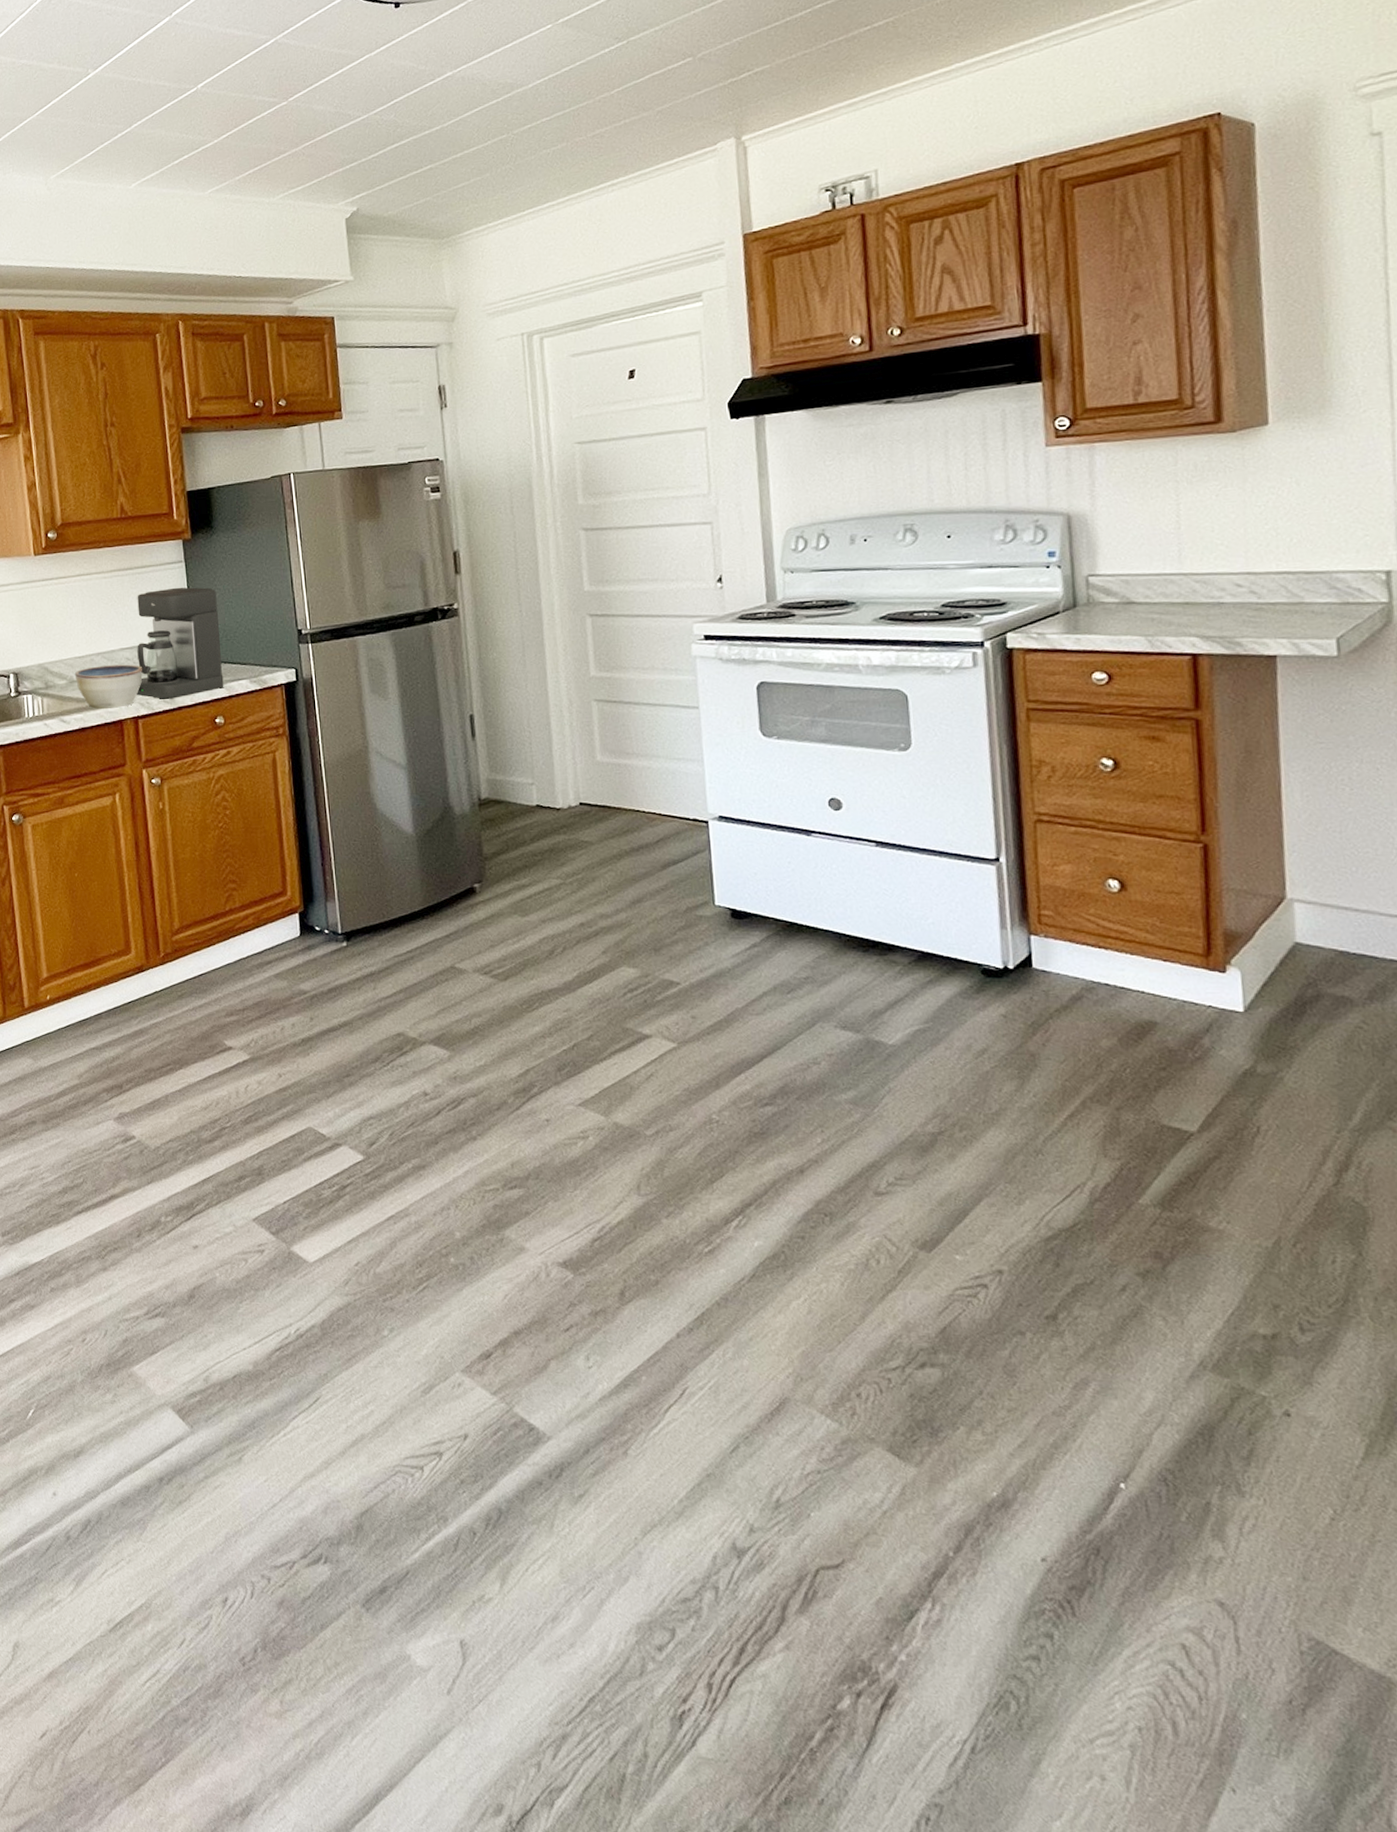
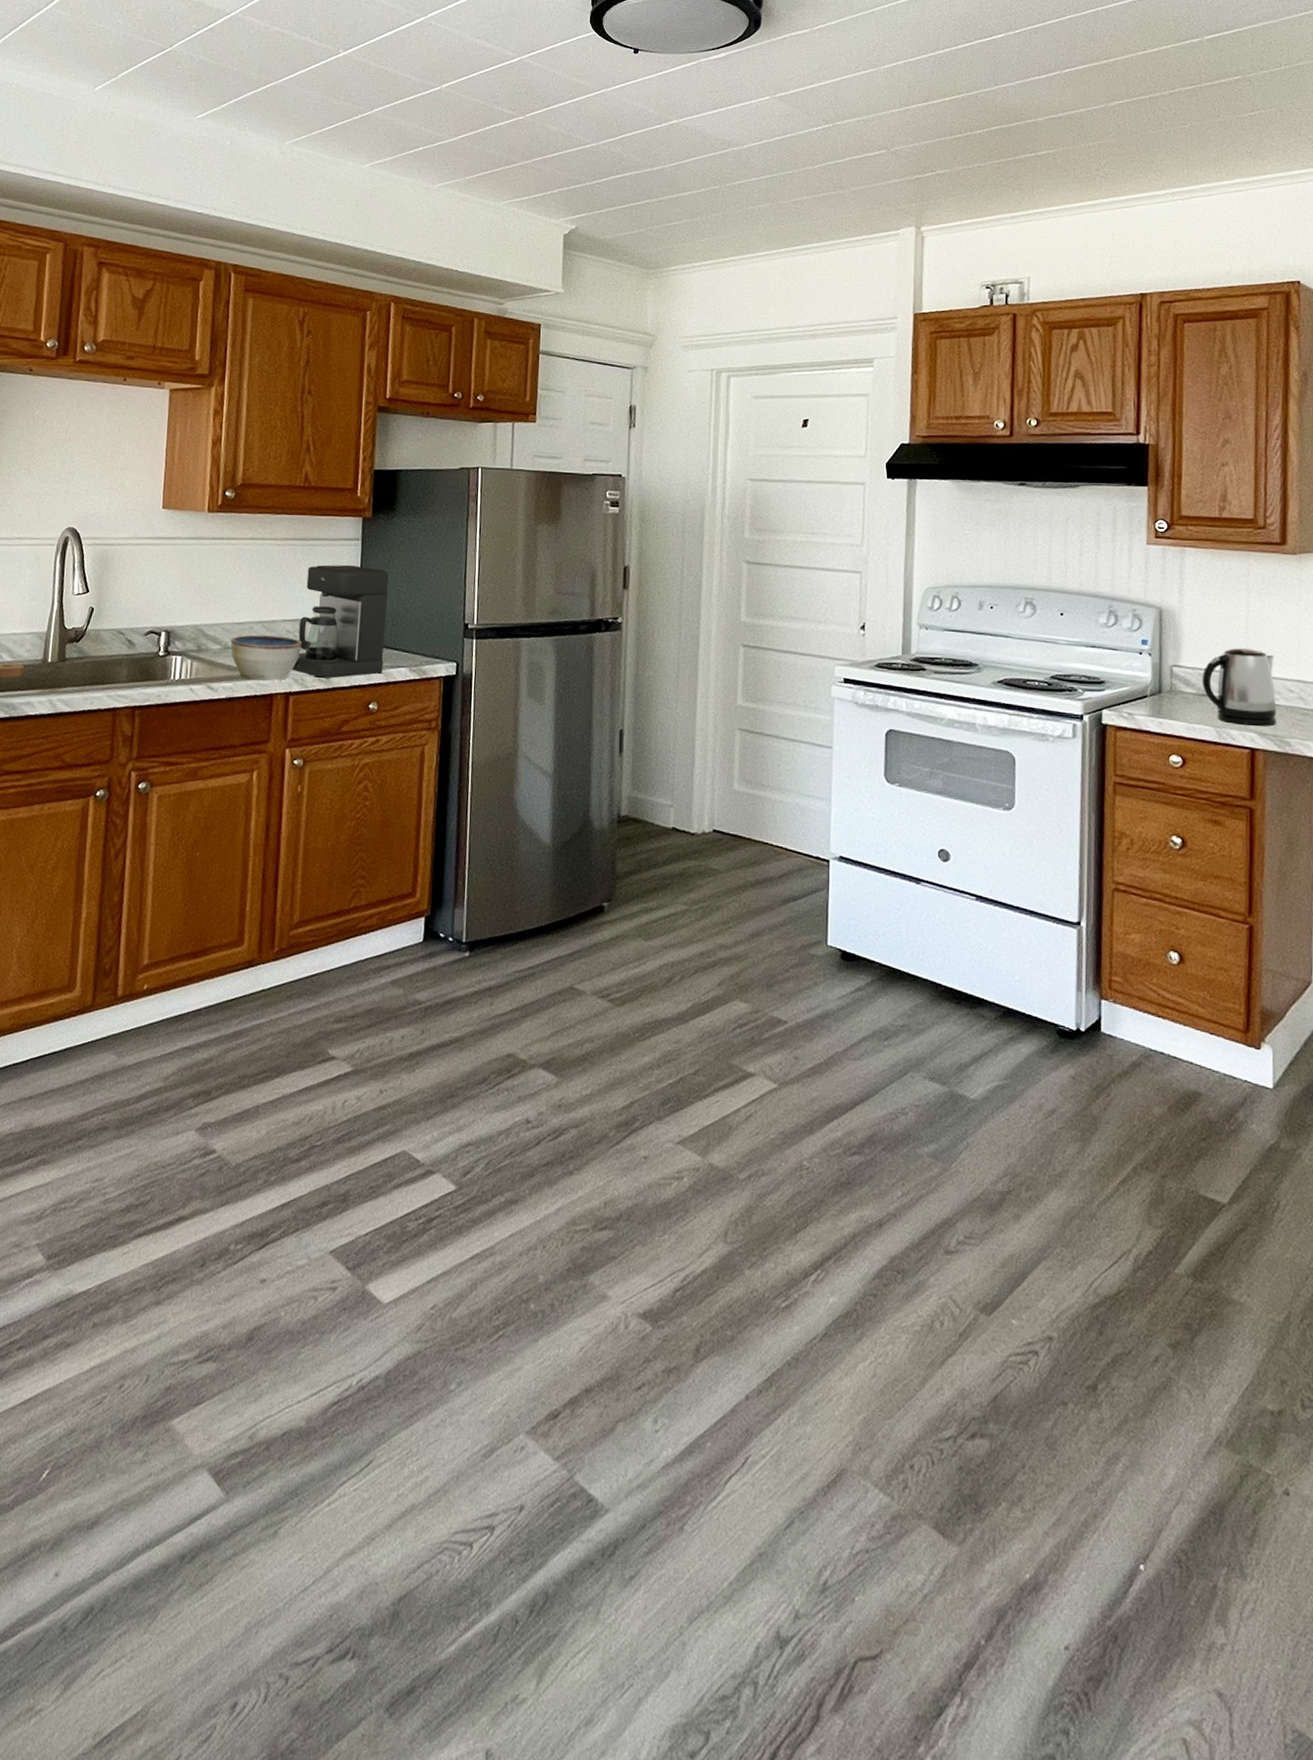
kettle: none [1125,544,1224,631] -> present [1202,647,1277,727]

